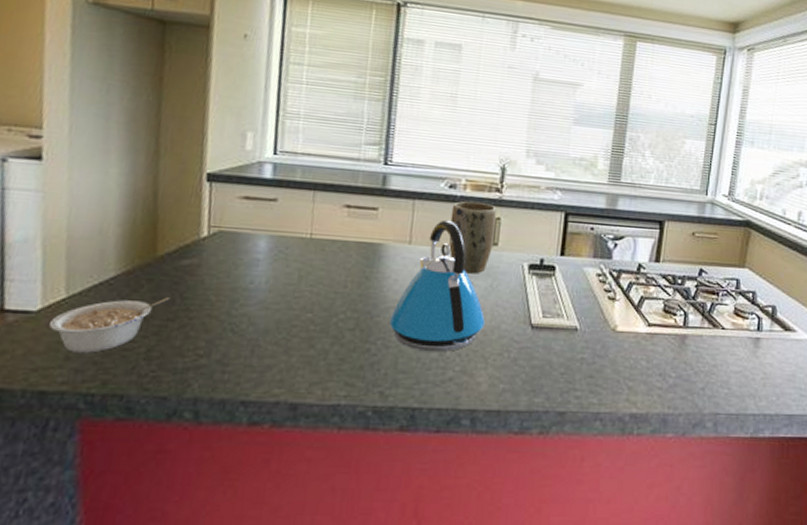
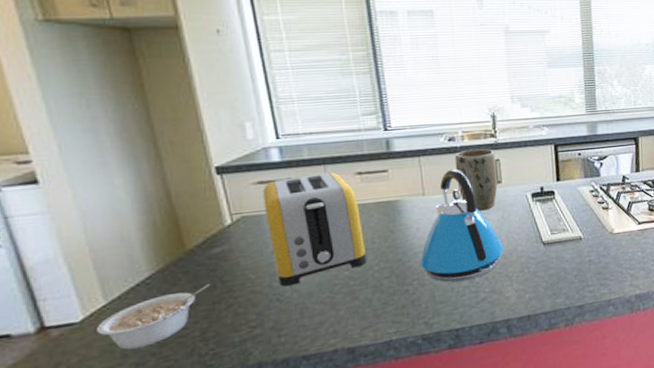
toaster: none [238,198,339,317] -> present [263,172,366,287]

